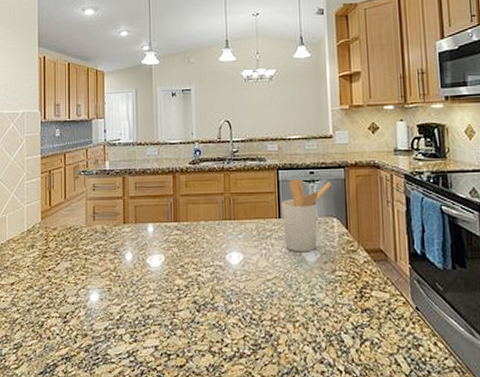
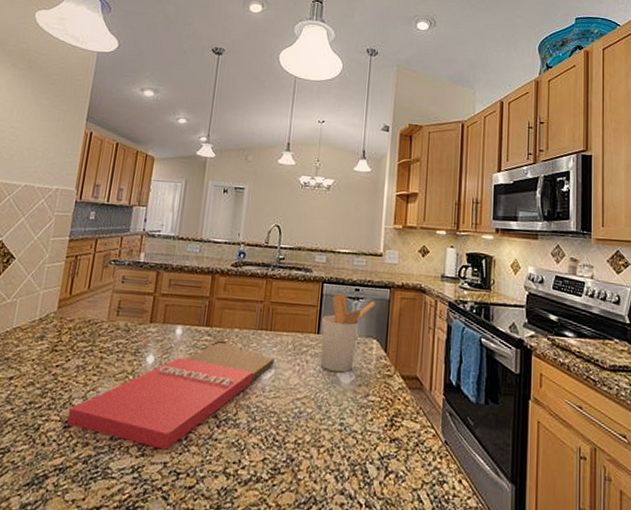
cutting board: none [65,233,242,335] -> present [66,340,275,450]

